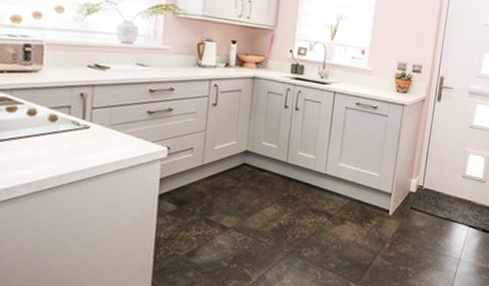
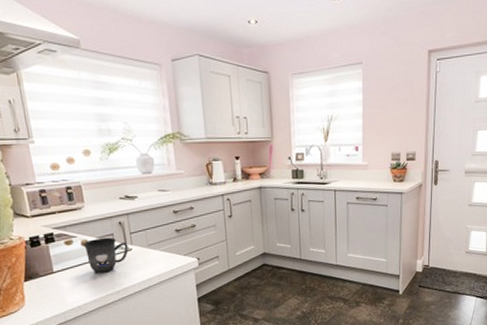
mug: none [29,108,86,151] -> present [83,237,129,273]

